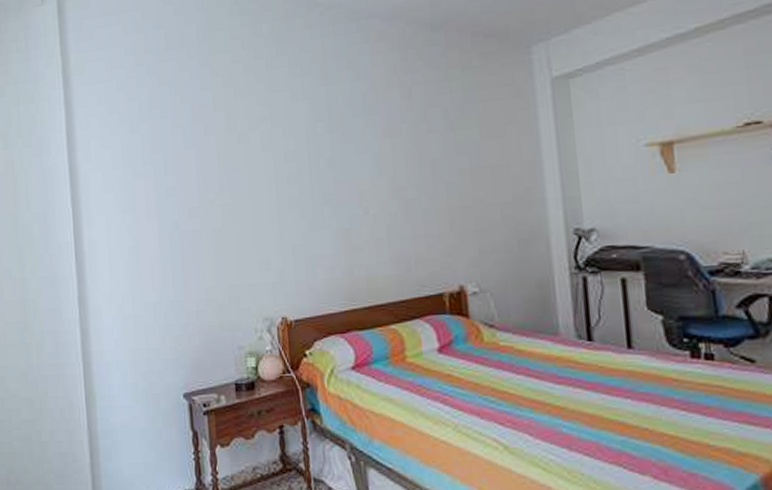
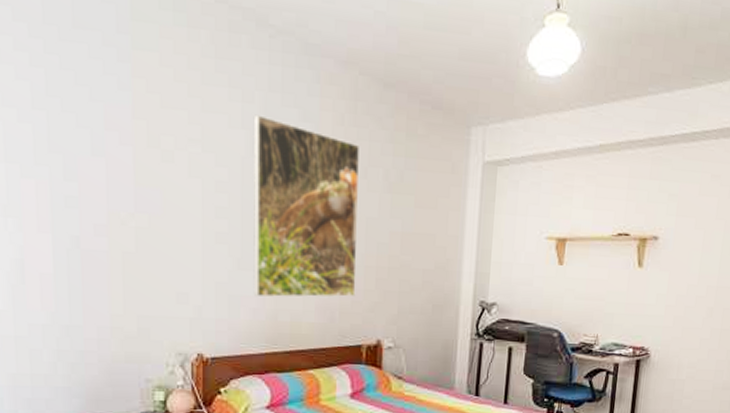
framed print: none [314,84,430,254] -> present [253,114,359,297]

